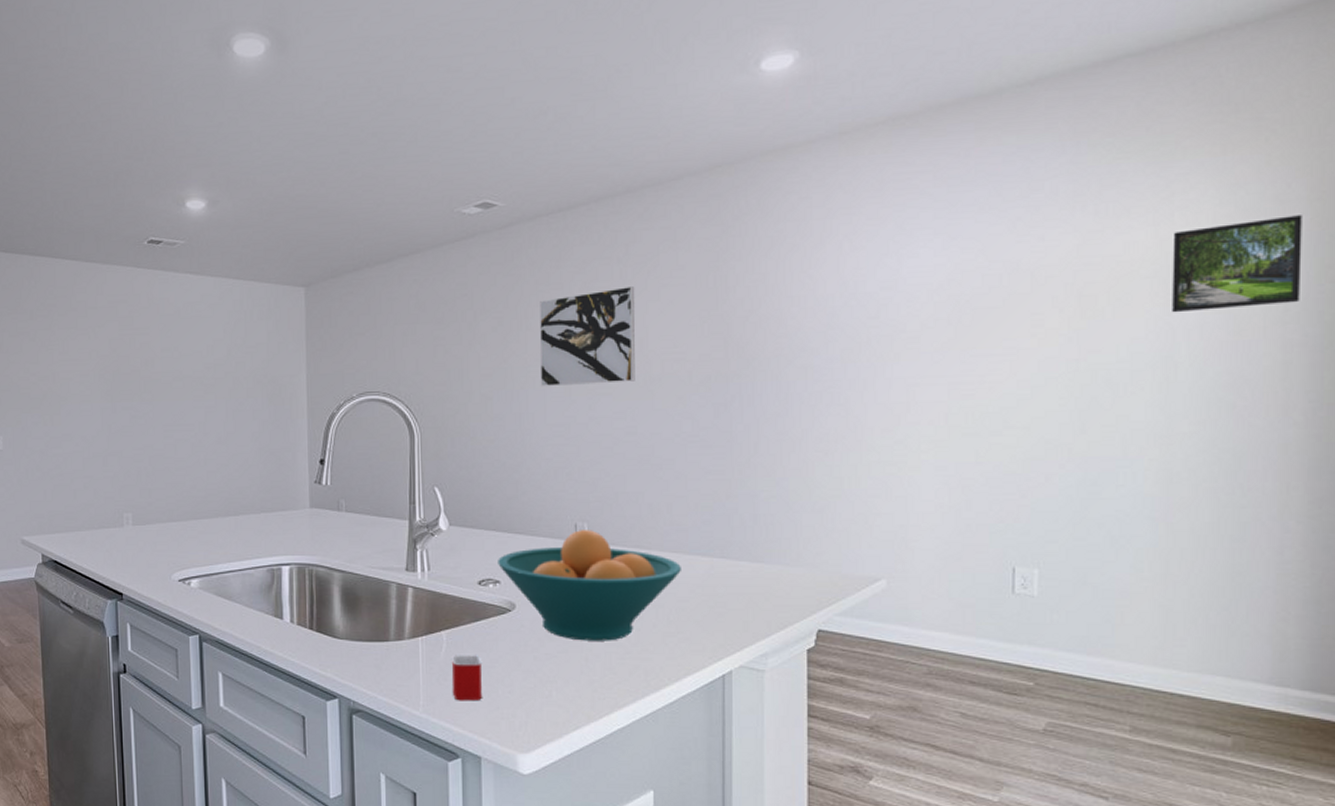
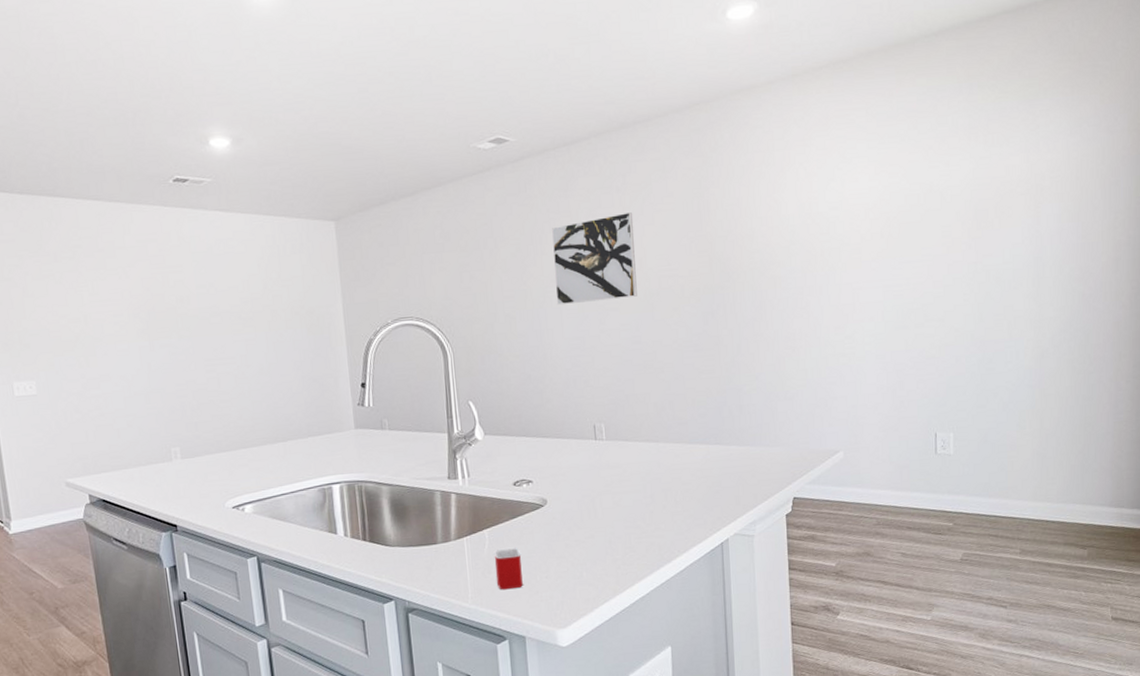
fruit bowl: present [498,530,681,641] -> none [529,429,684,526]
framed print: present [1172,215,1302,313] -> none [1039,143,1126,223]

